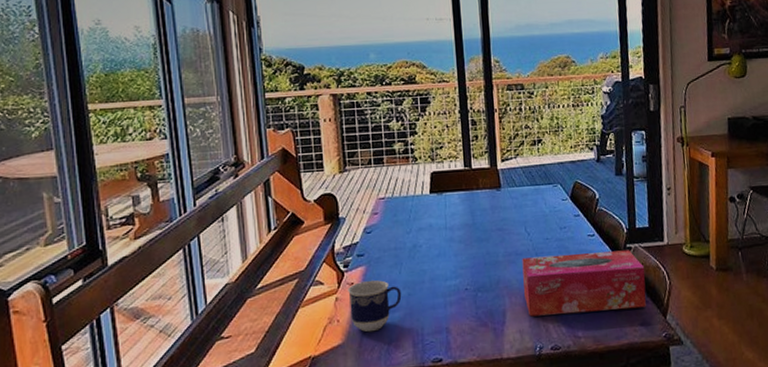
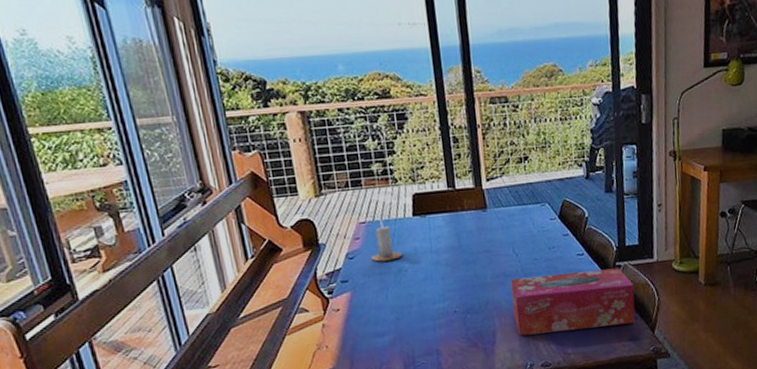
cup: present [348,279,402,332] -> none [334,305,390,356]
candle: none [388,193,417,237] -> present [371,216,402,262]

